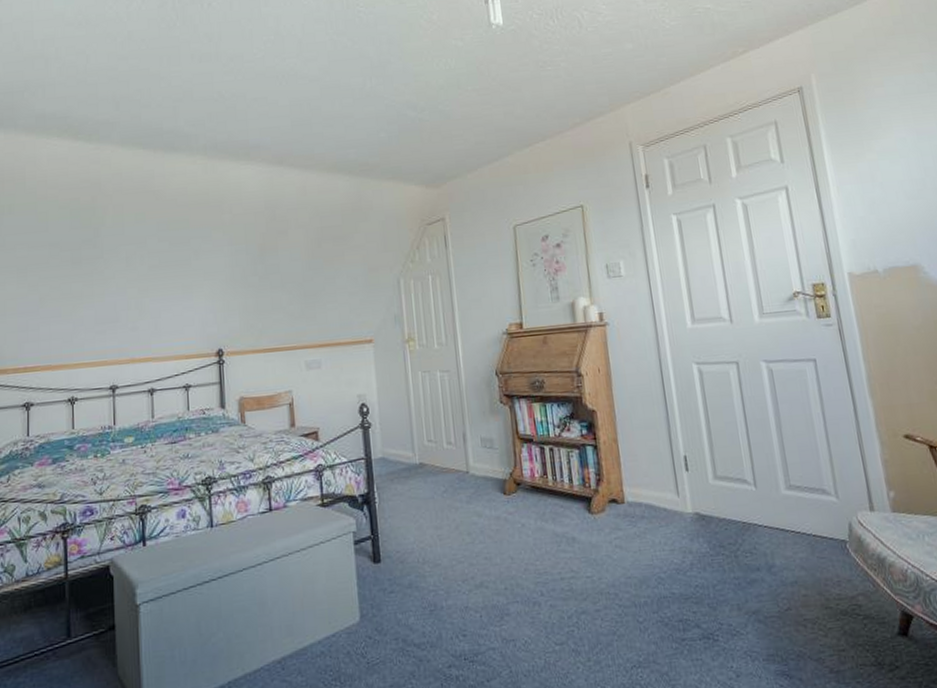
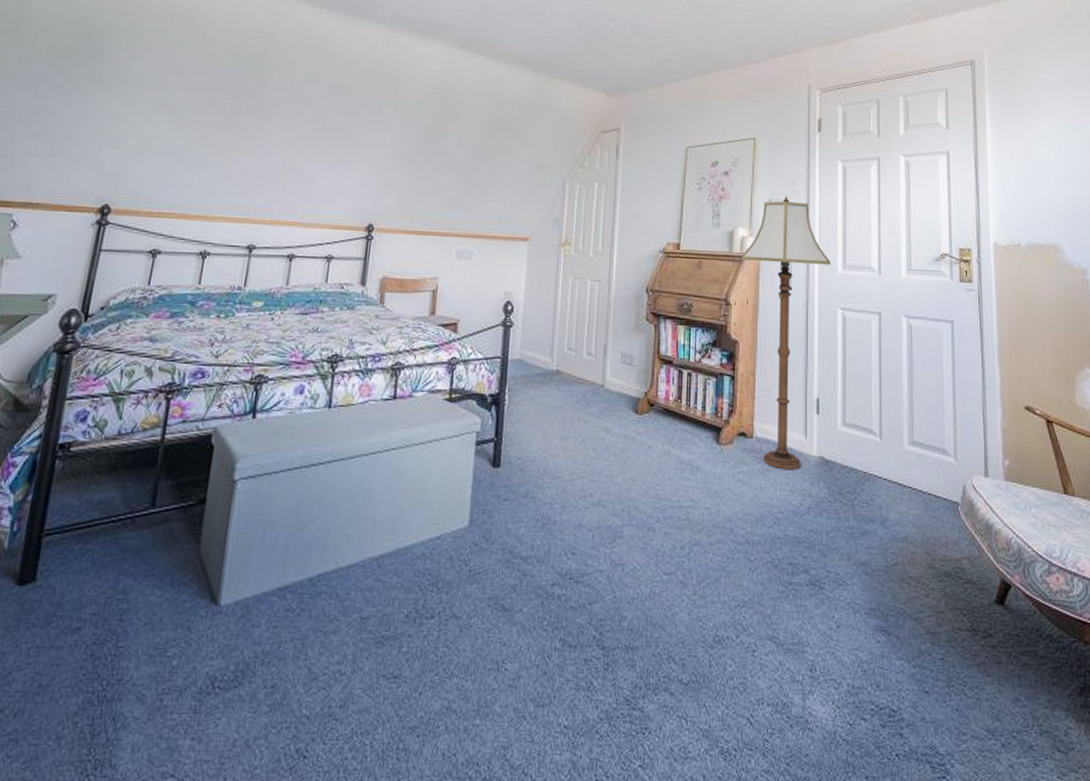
floor lamp: none [585,259,679,530] -> present [741,196,830,470]

